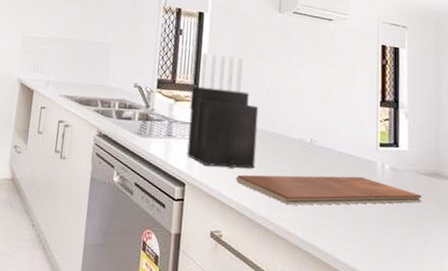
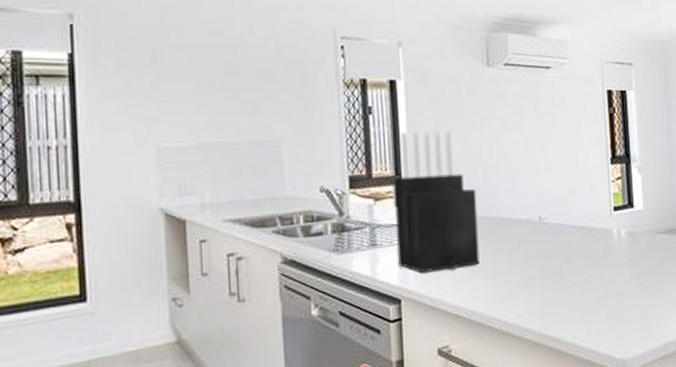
chopping board: present [235,175,422,206] -> none [458,249,661,299]

